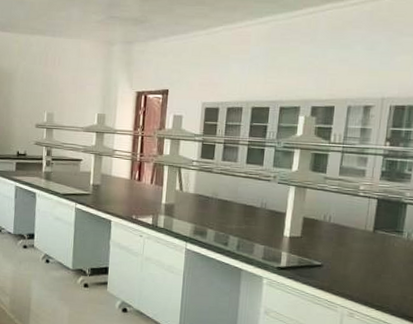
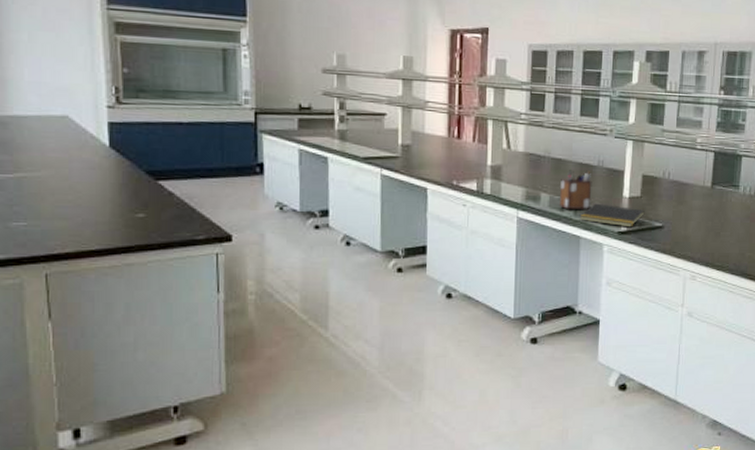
desk organizer: none [224,210,255,246] -> present [560,170,592,211]
notepad: none [241,240,305,264] -> present [579,203,645,228]

